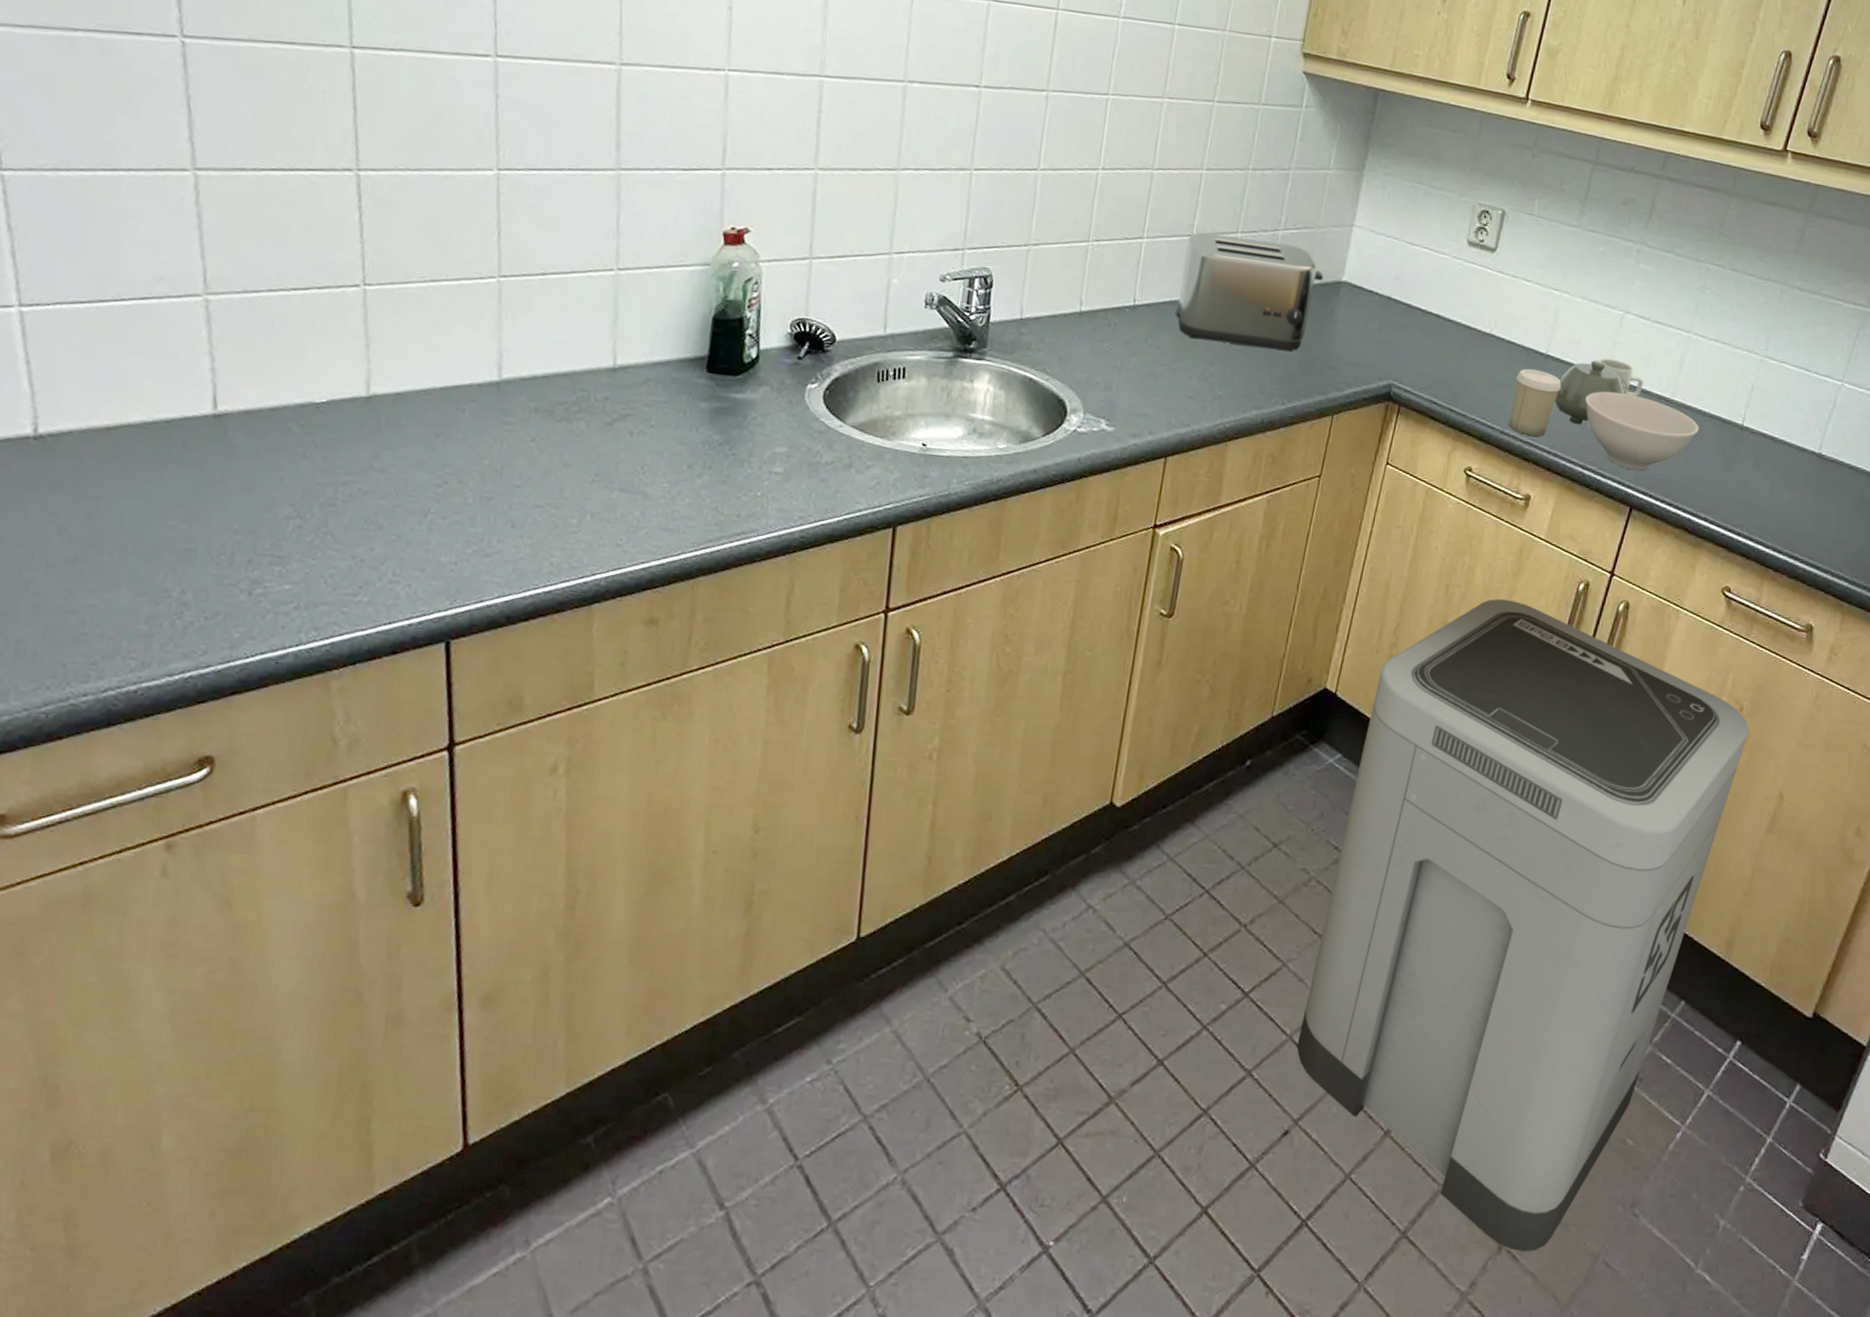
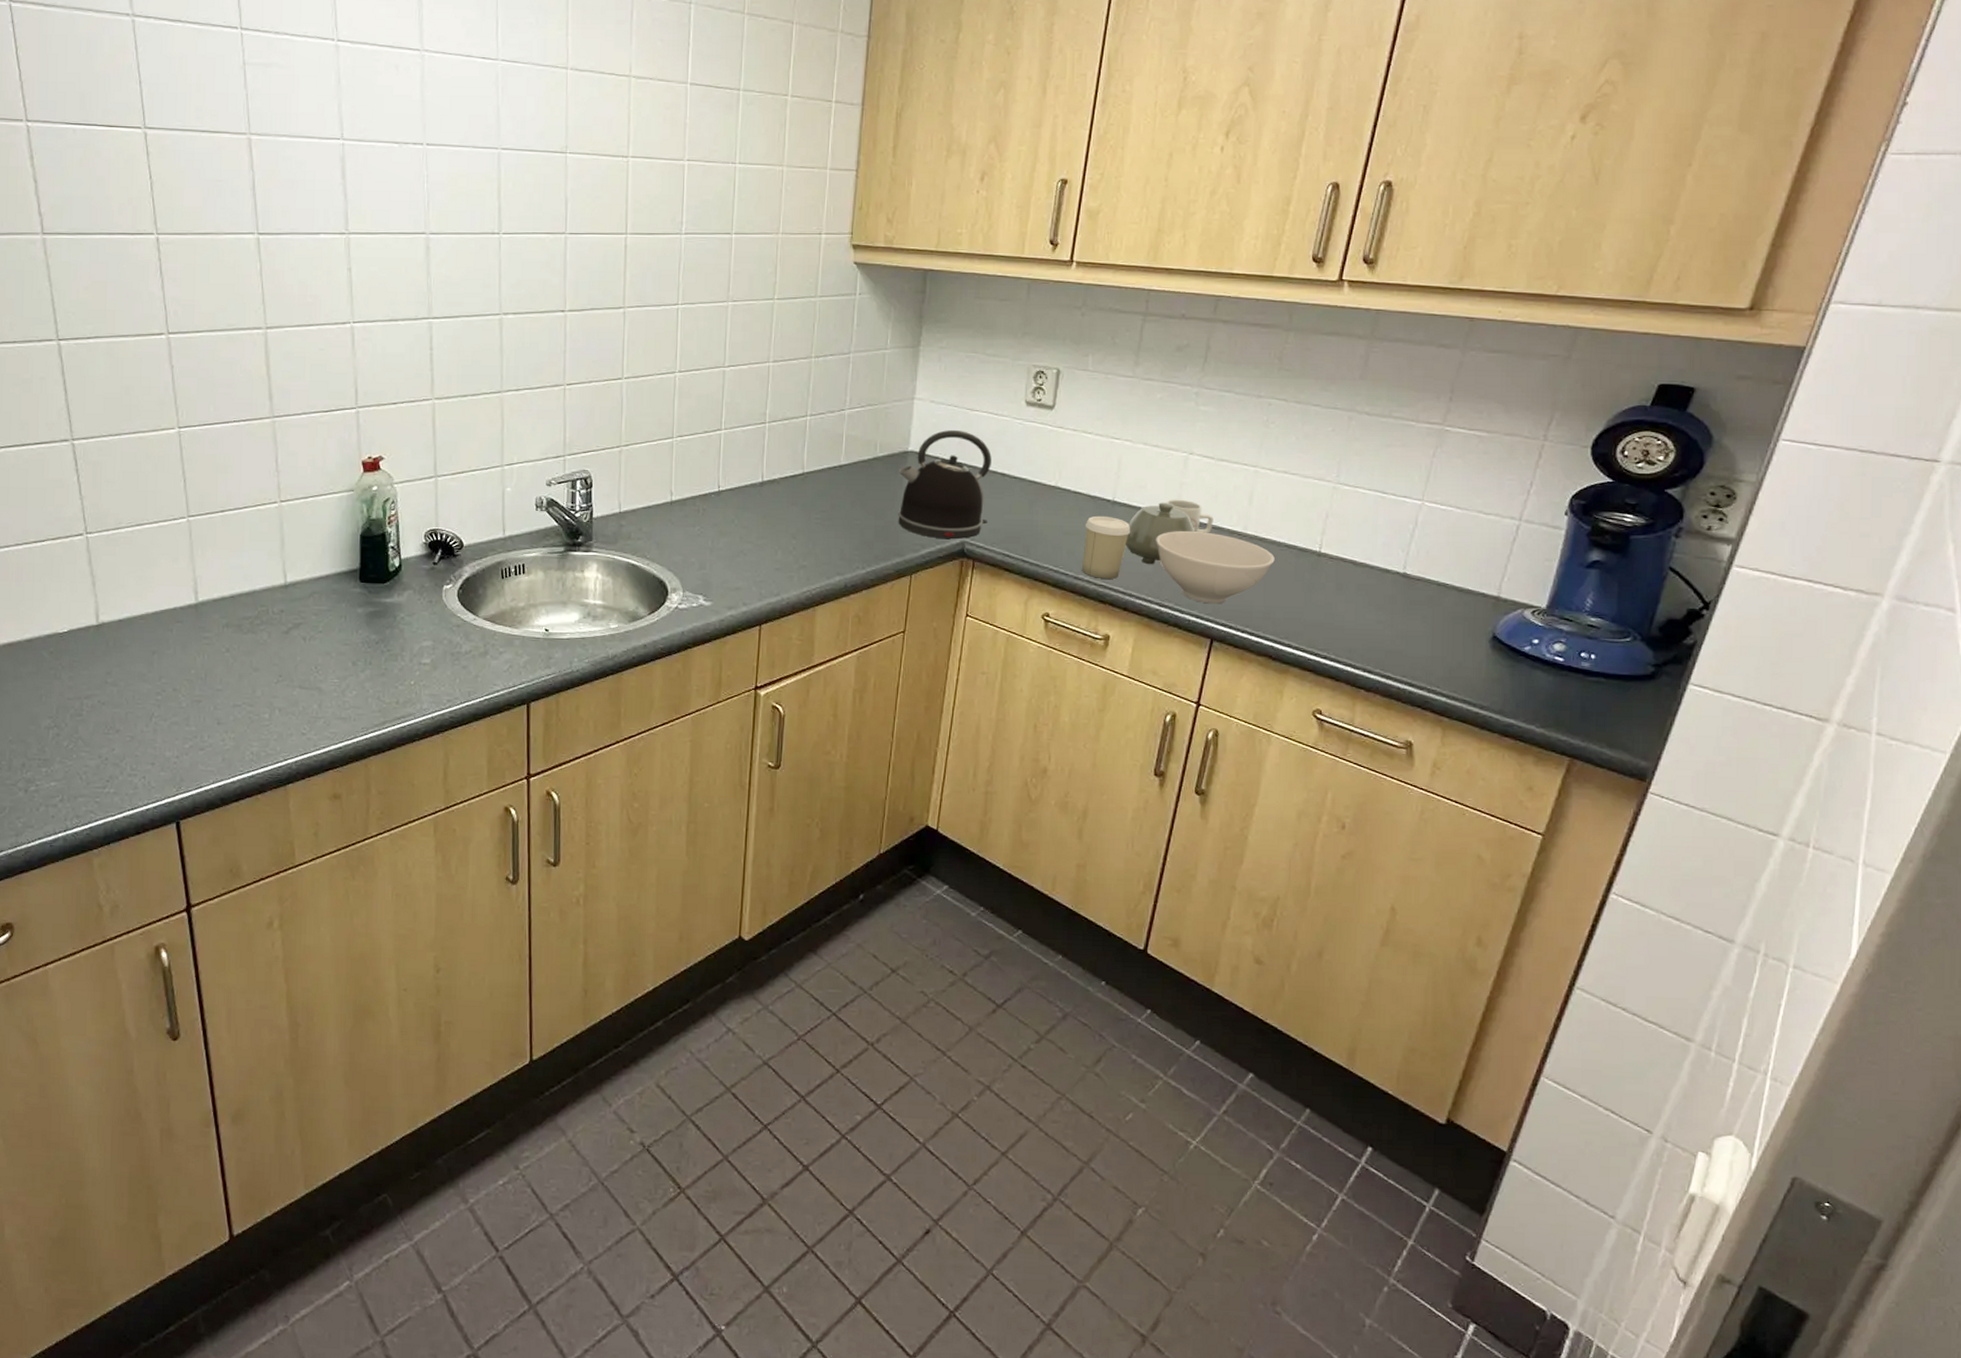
toaster: present [1175,232,1323,352] -> none [756,419,890,520]
trash can: present [1297,599,1750,1252] -> none [930,735,1354,1345]
kettle: none [1324,263,1428,381] -> present [898,430,992,540]

